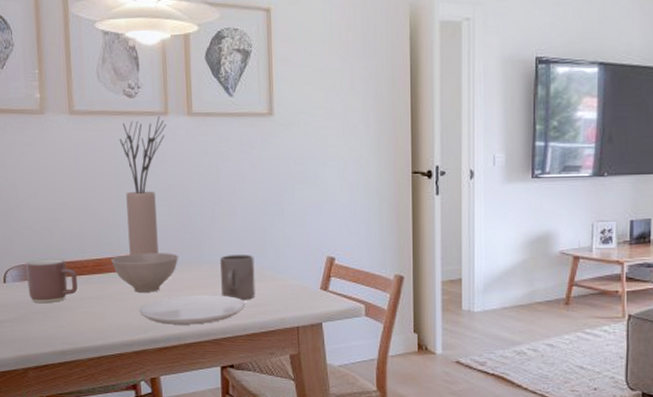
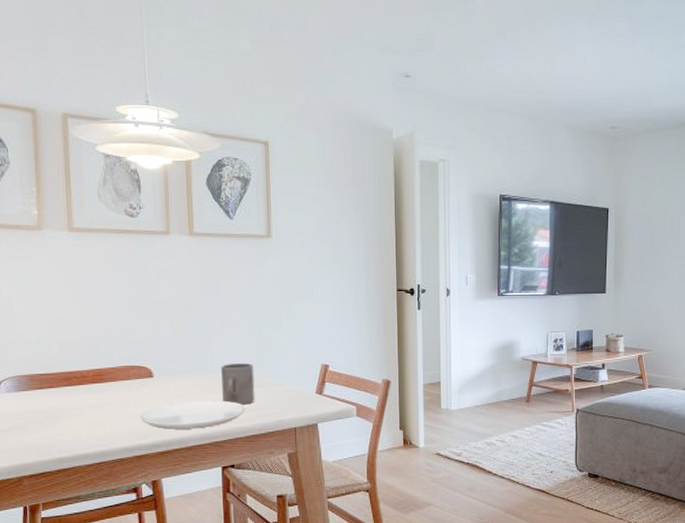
mug: present [26,259,78,302] -> none [22,369,77,412]
bowl: present [111,253,179,292] -> none [112,362,181,400]
vase: present [119,117,167,256] -> none [120,236,169,366]

